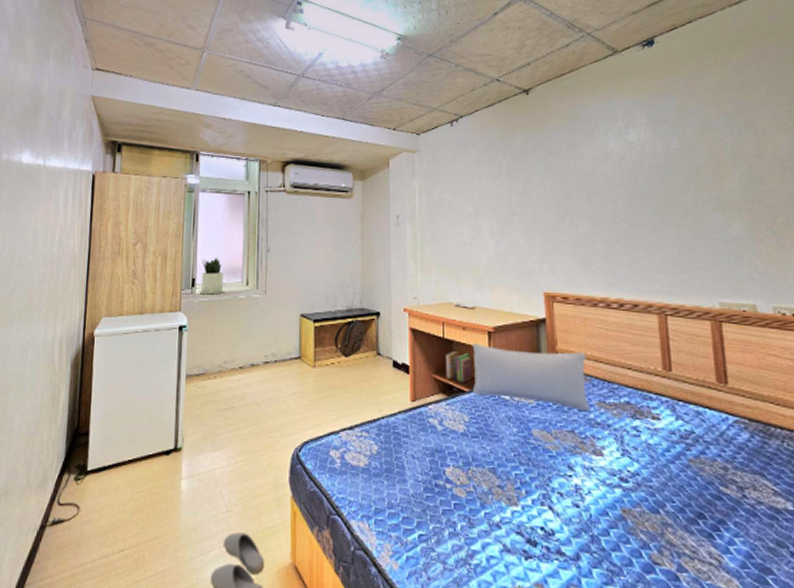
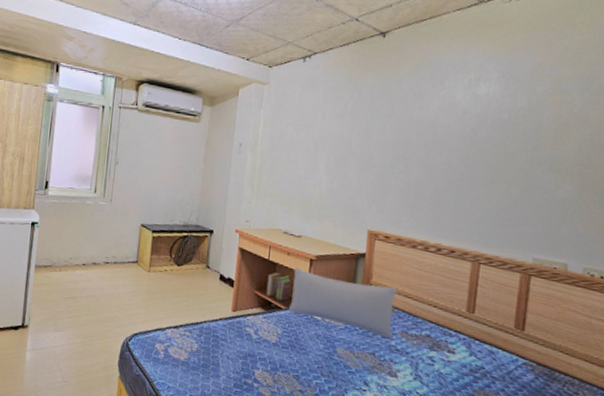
planter: present [199,258,225,295] -> none [51,164,75,199]

